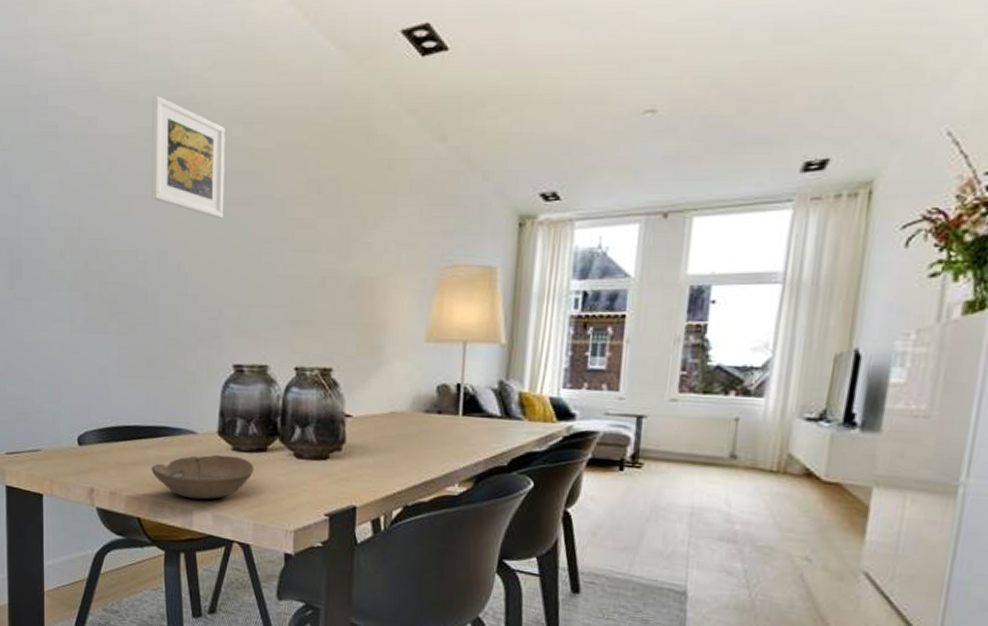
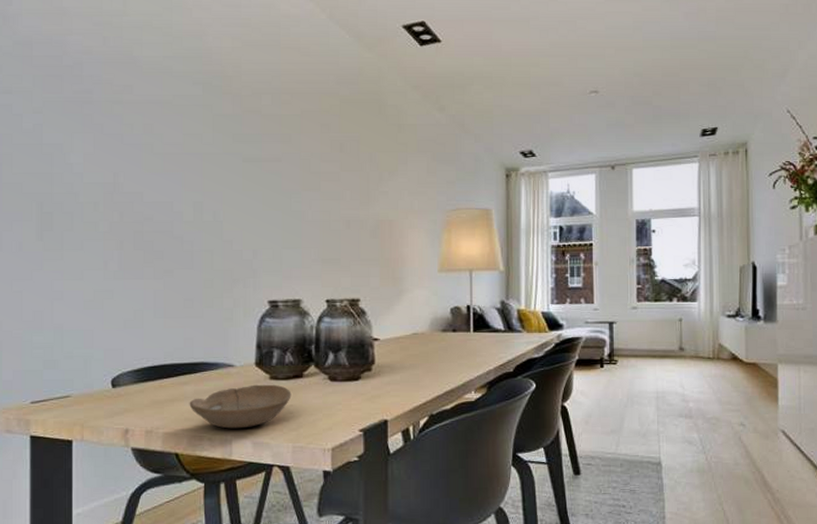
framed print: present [152,95,226,219] -> none [186,68,256,173]

